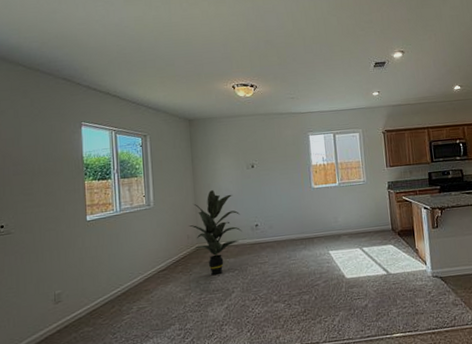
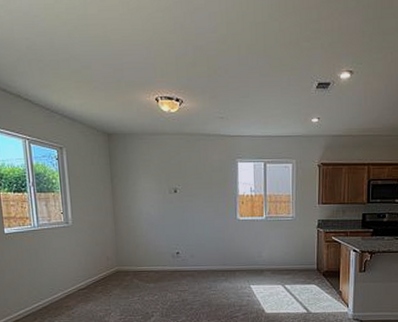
indoor plant: present [189,190,242,276] -> none [108,213,163,299]

